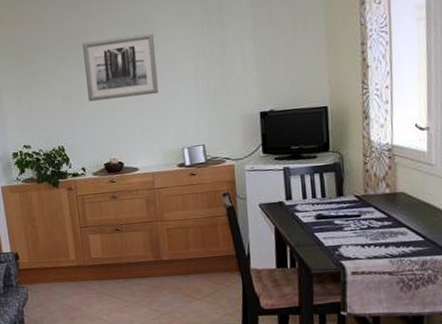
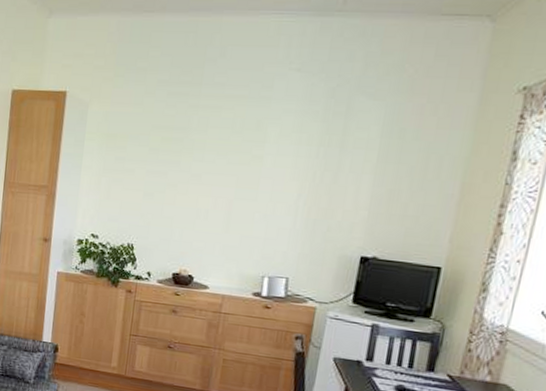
wall art: present [83,33,159,102] -> none [171,138,261,210]

